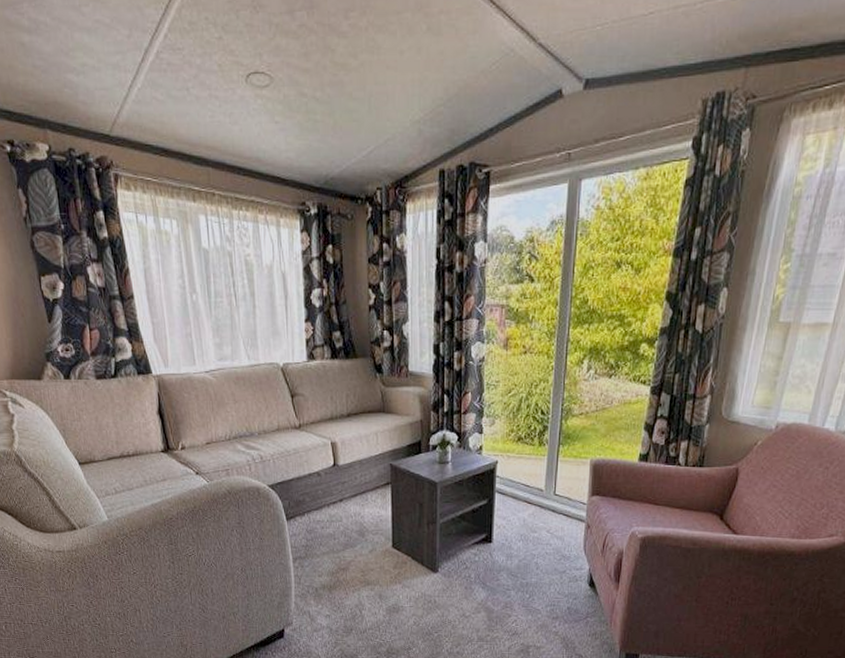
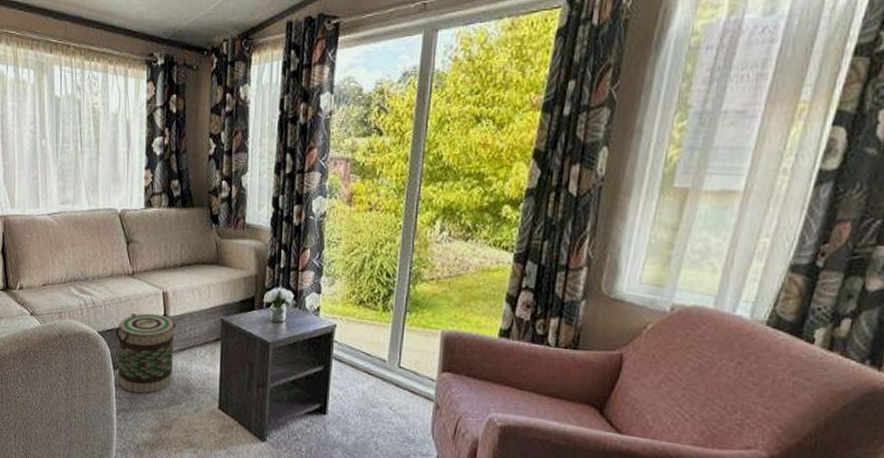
basket: none [286,464,347,541] -> present [116,313,176,394]

